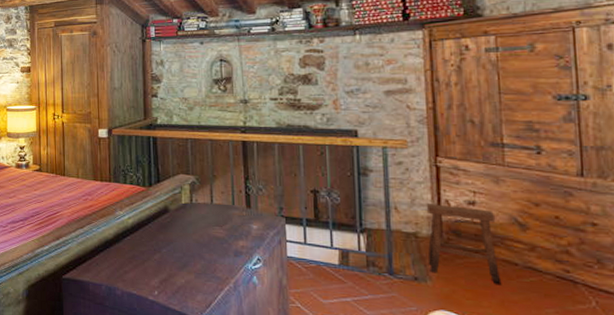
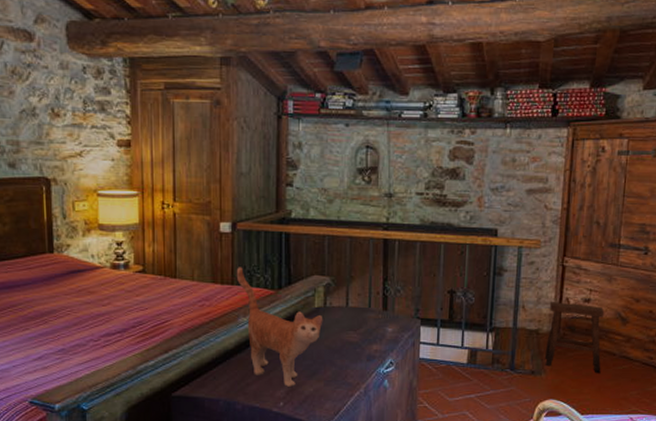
cat: none [112,166,191,278] -> present [236,267,323,388]

